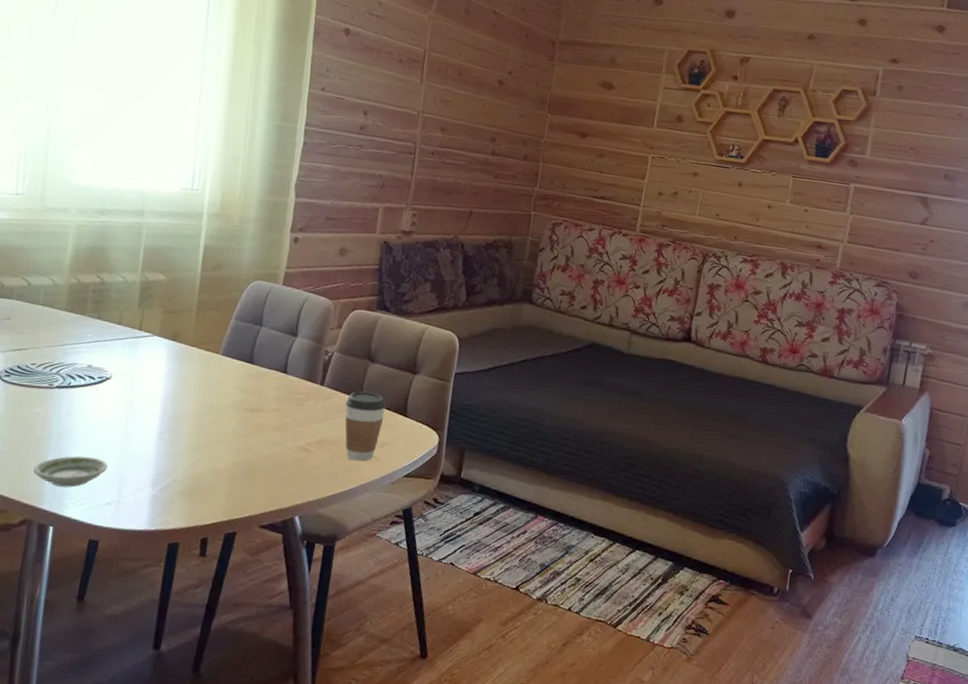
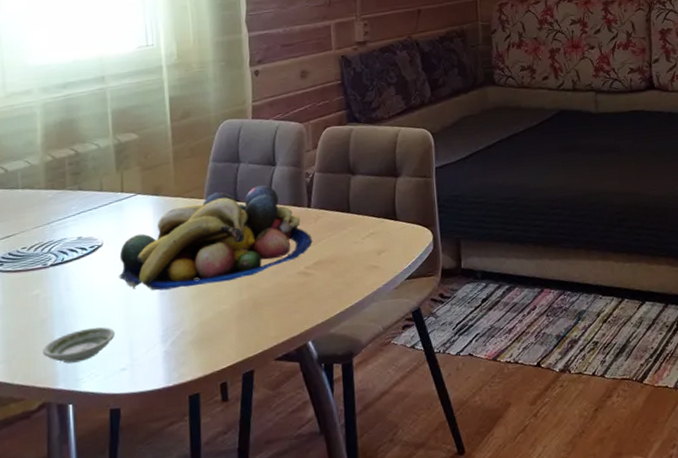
fruit bowl: none [121,350,319,441] -> present [119,184,312,291]
coffee cup: present [345,391,387,462] -> none [335,203,376,275]

